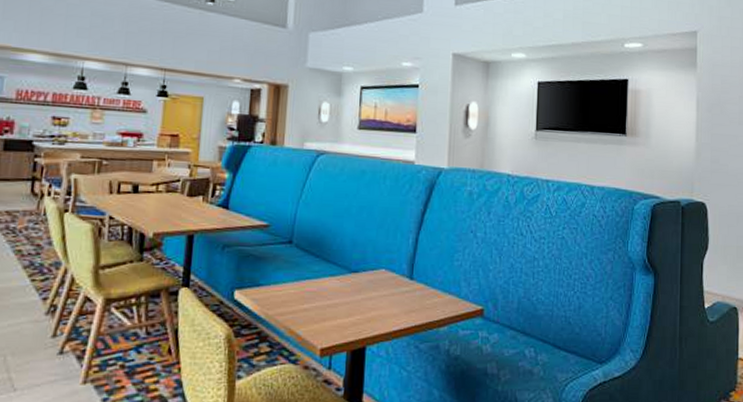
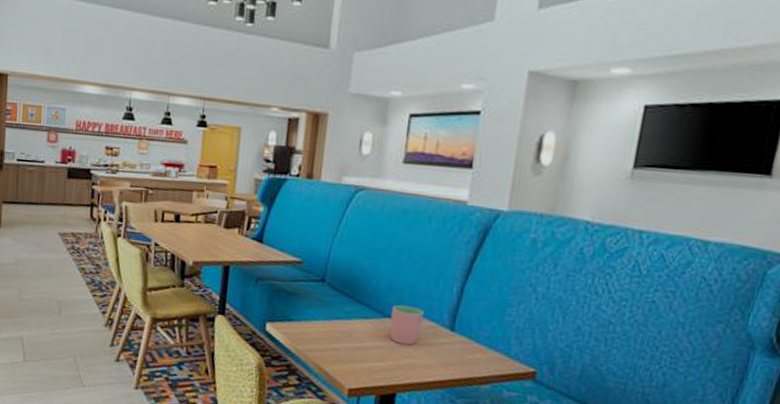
cup: none [355,259,385,298] -> present [389,305,424,345]

